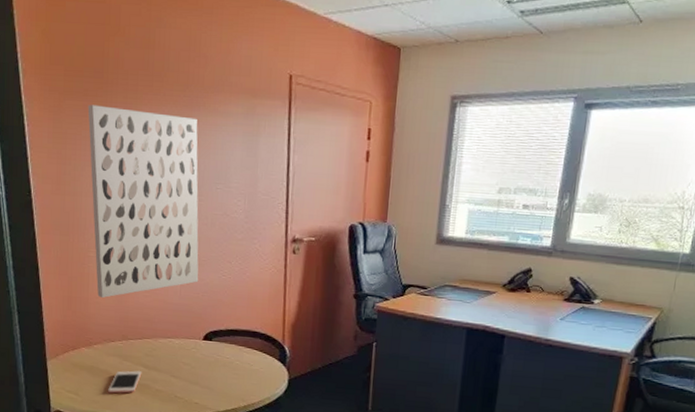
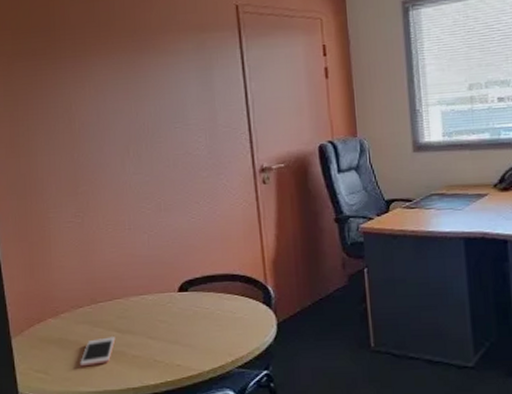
wall art: present [87,104,199,298] -> none [37,61,167,260]

